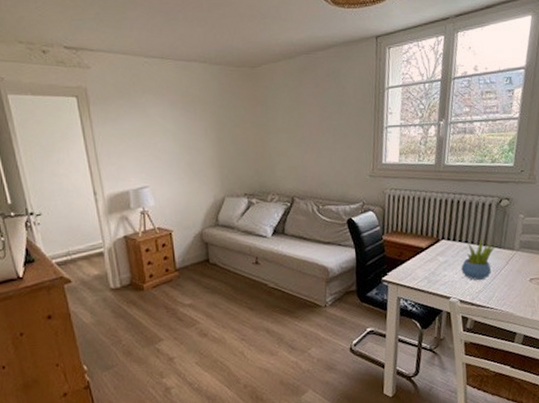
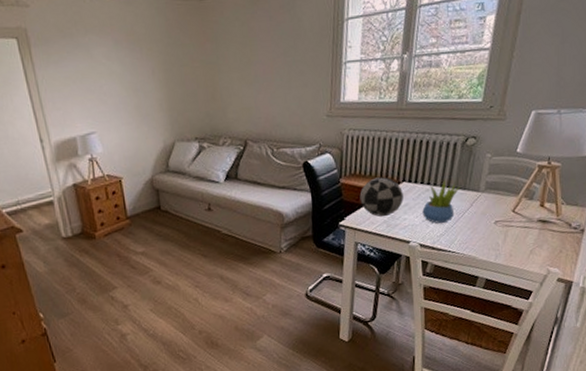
decorative ball: none [401,234,443,273] -> present [359,177,403,217]

